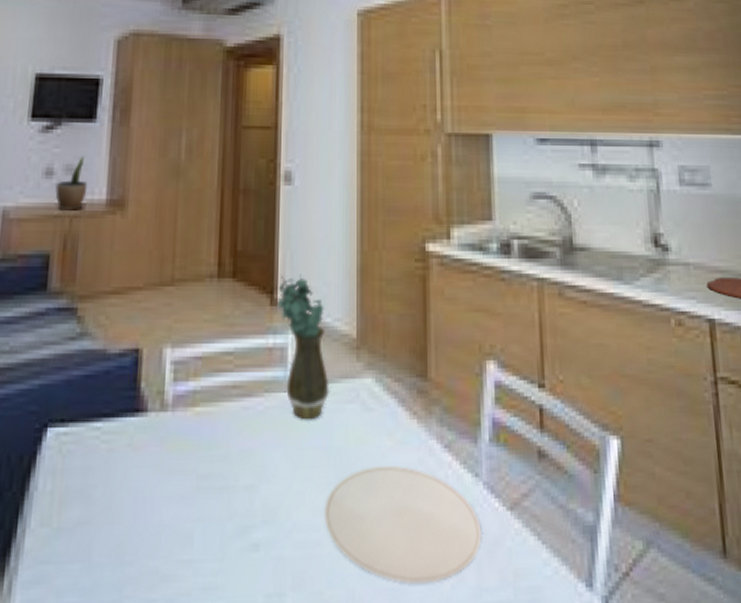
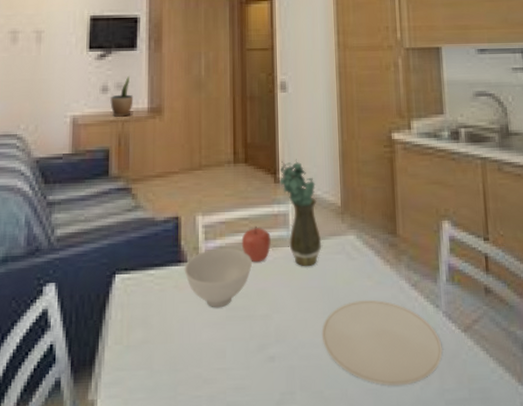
bowl: none [142,391,235,476] -> present [184,247,252,308]
fruit: none [222,362,262,412] -> present [241,225,271,262]

